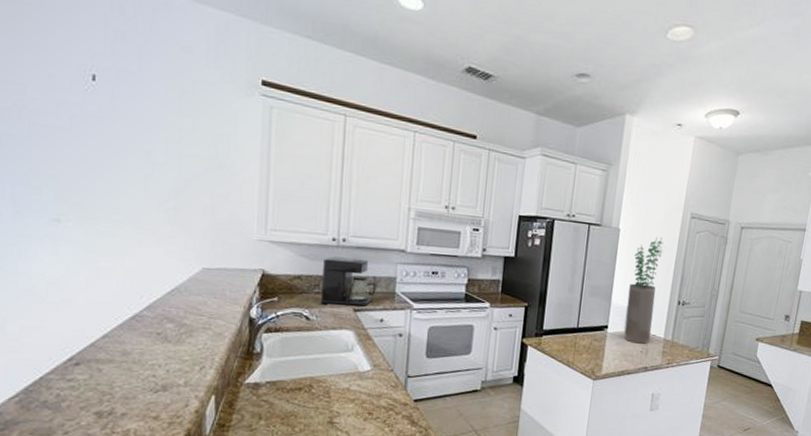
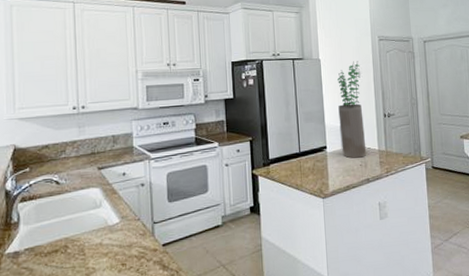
coffee maker: present [320,257,376,308] -> none [67,121,116,168]

